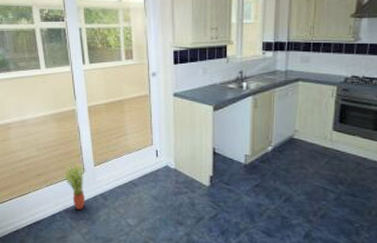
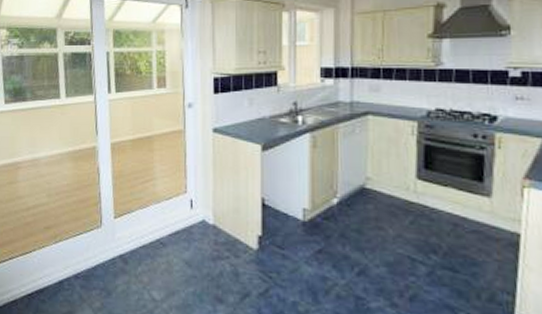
potted plant: present [63,162,86,209] -> none [76,213,104,275]

